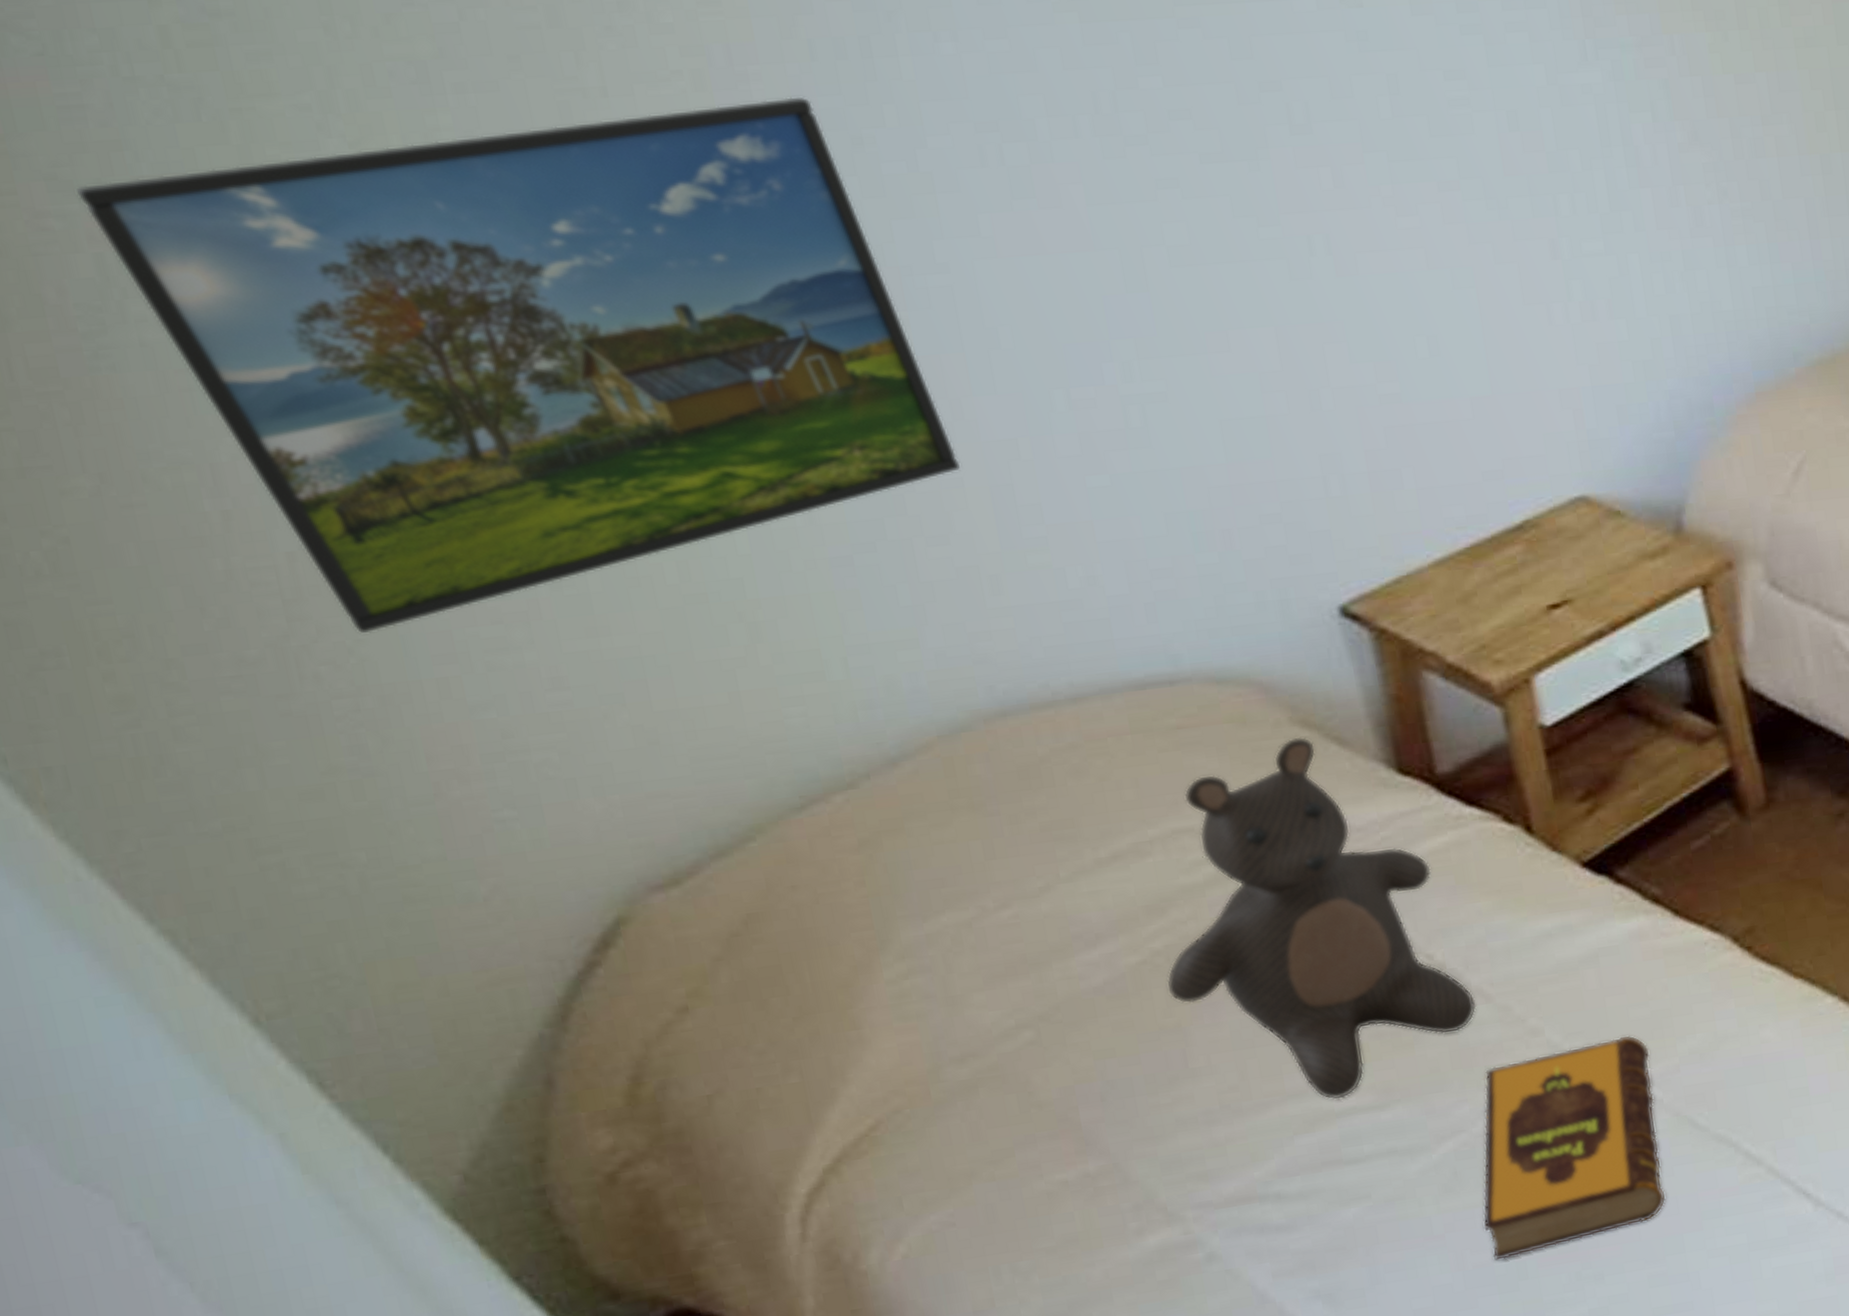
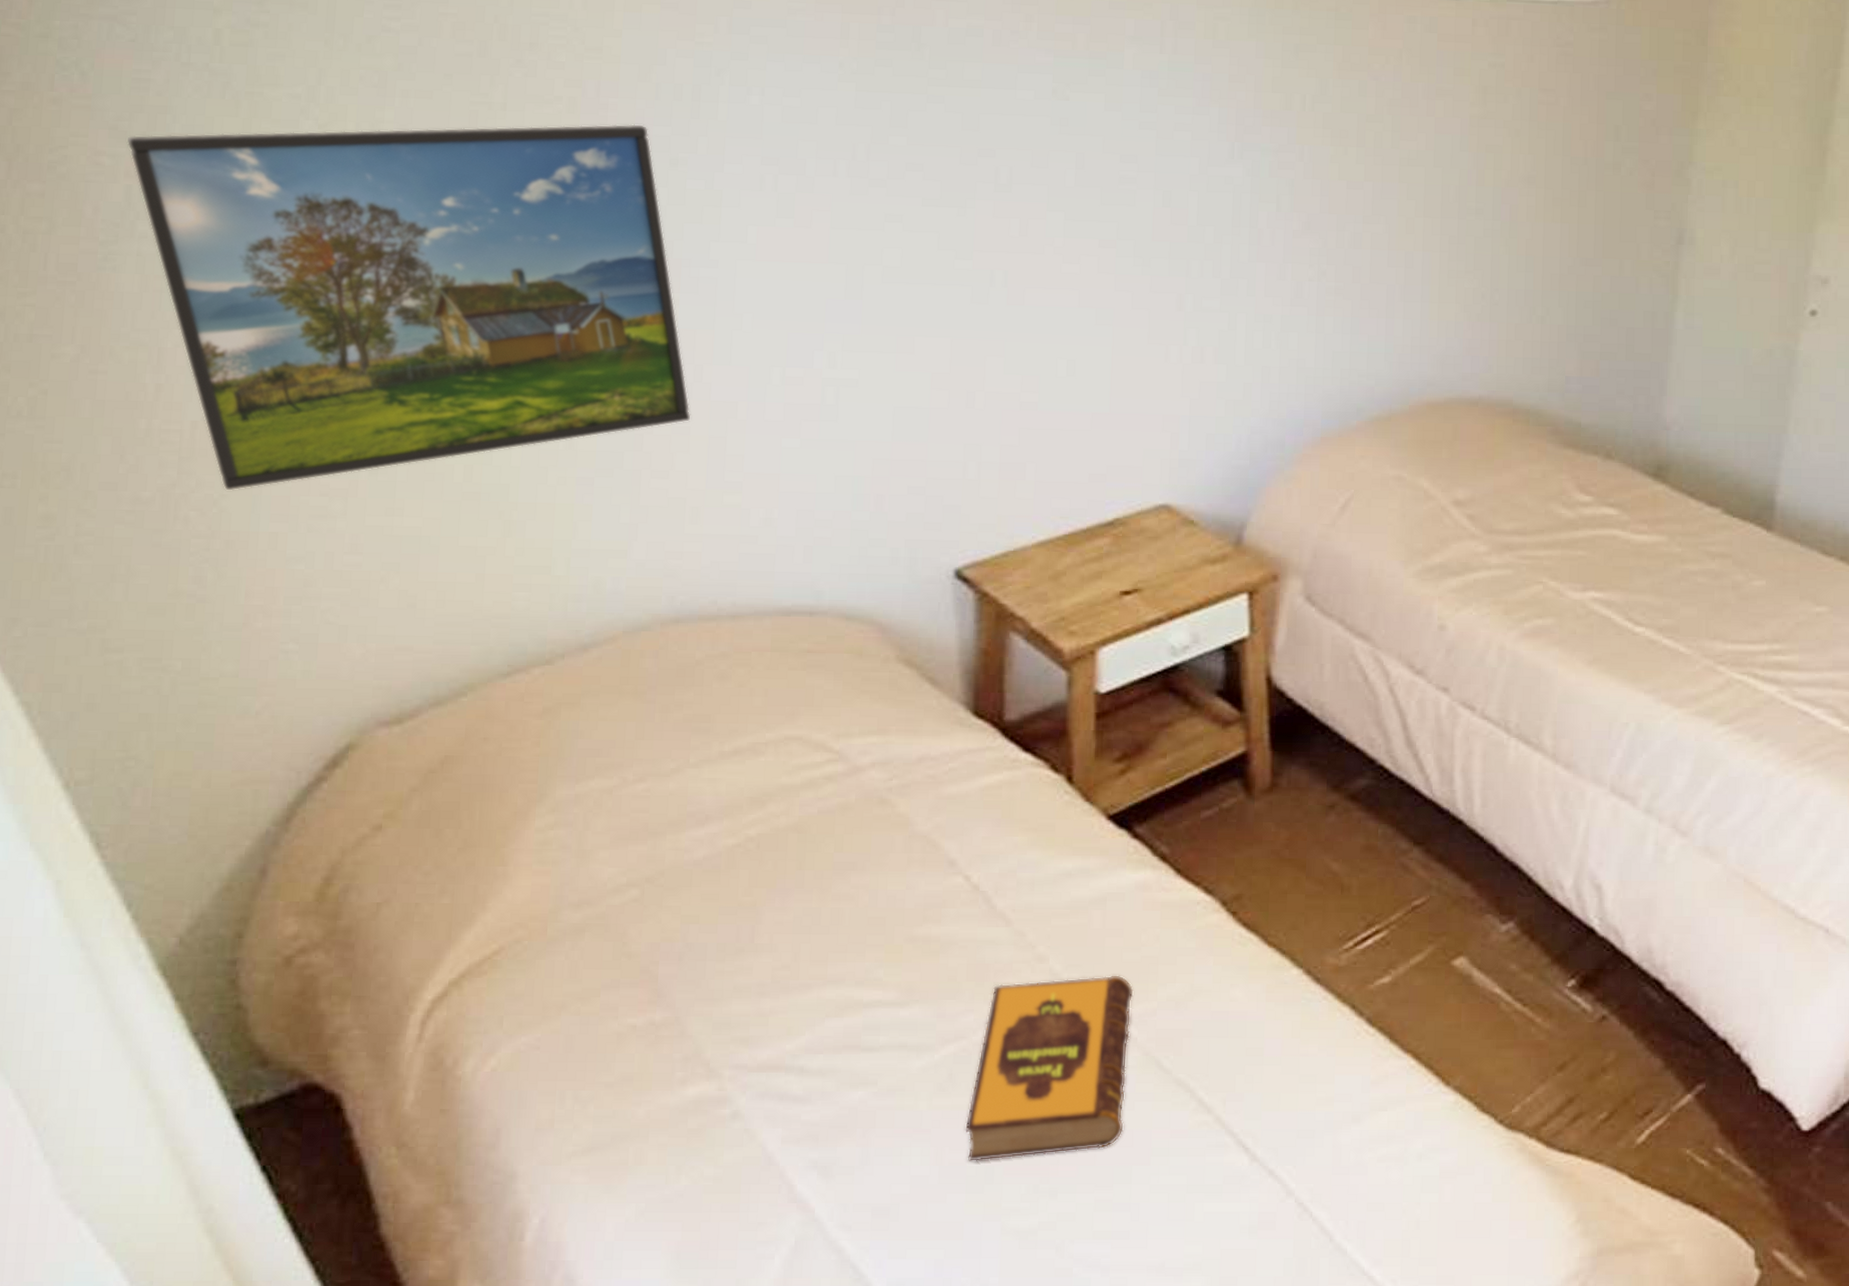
teddy bear: present [1166,736,1477,1100] -> none [751,673,998,991]

